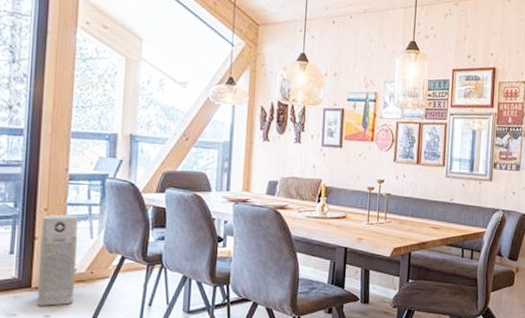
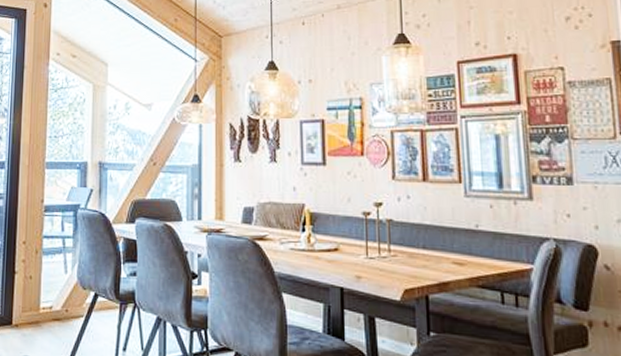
air purifier: present [37,215,78,306] -> none [17,248,53,346]

